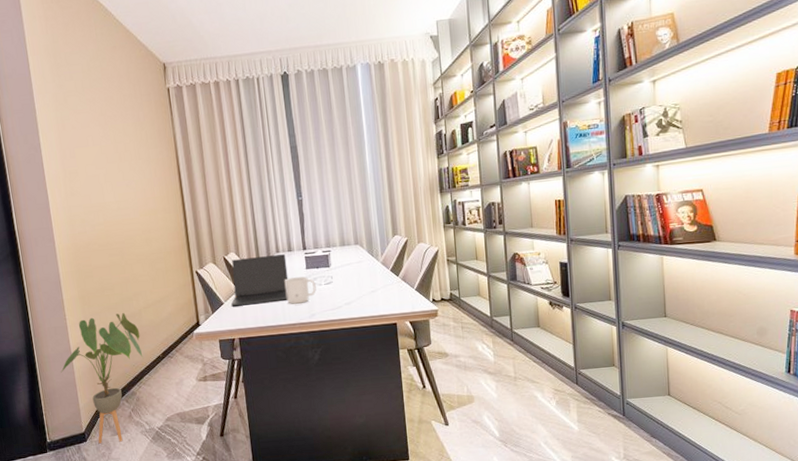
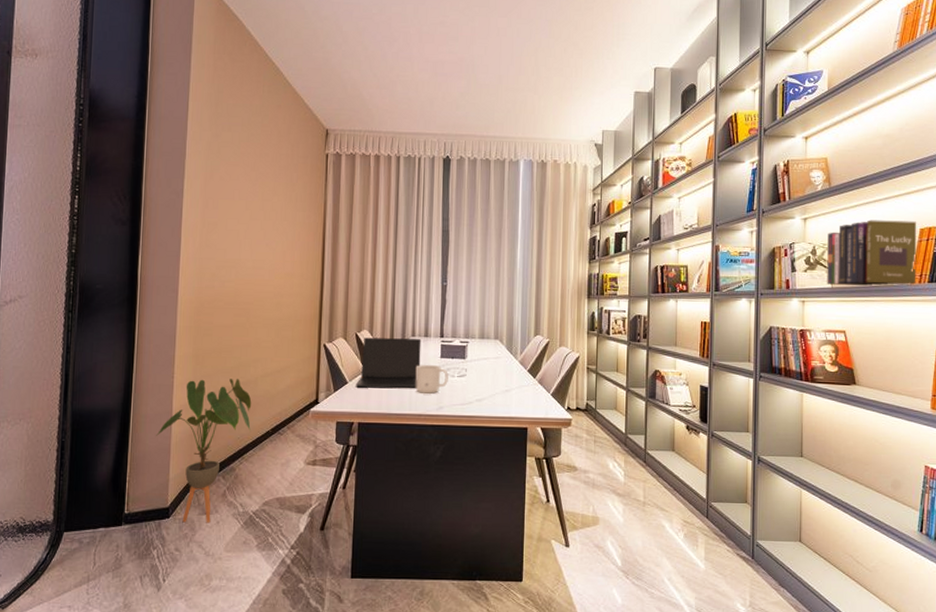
books: none [679,66,775,145] -> present [827,220,917,286]

